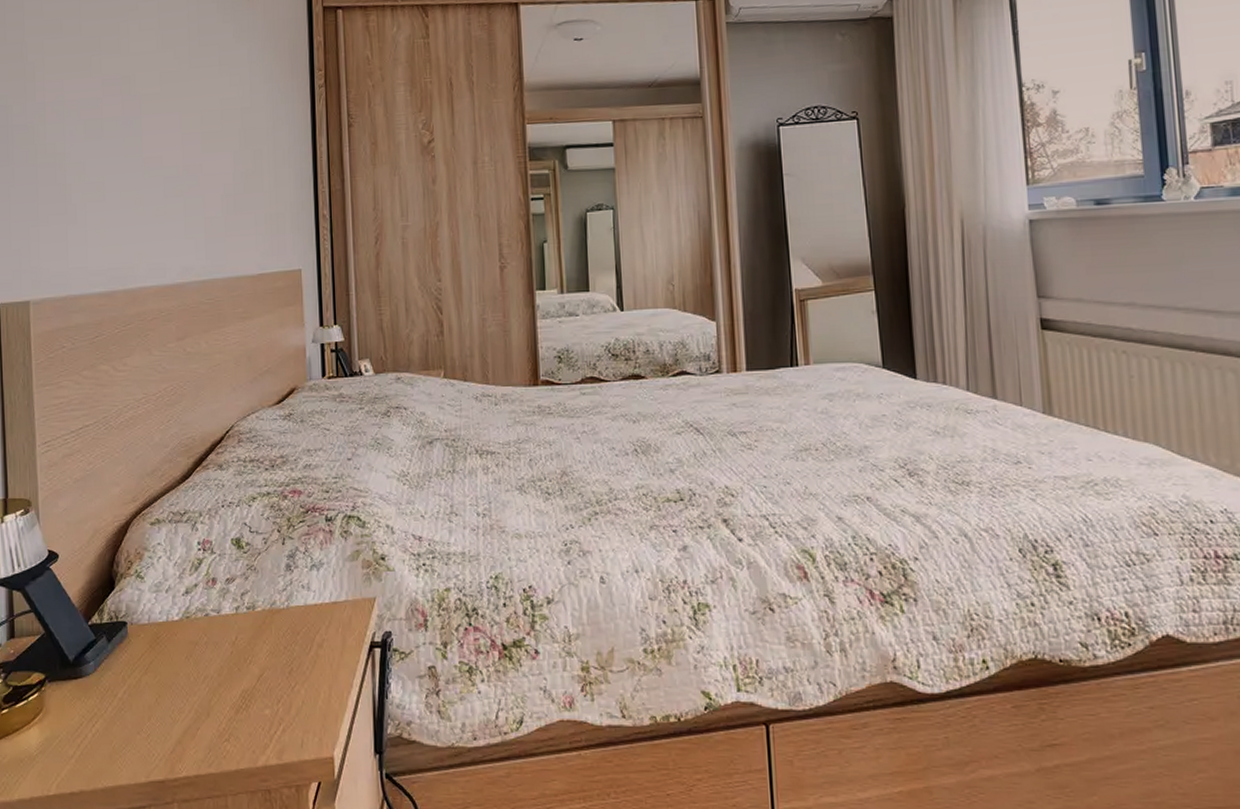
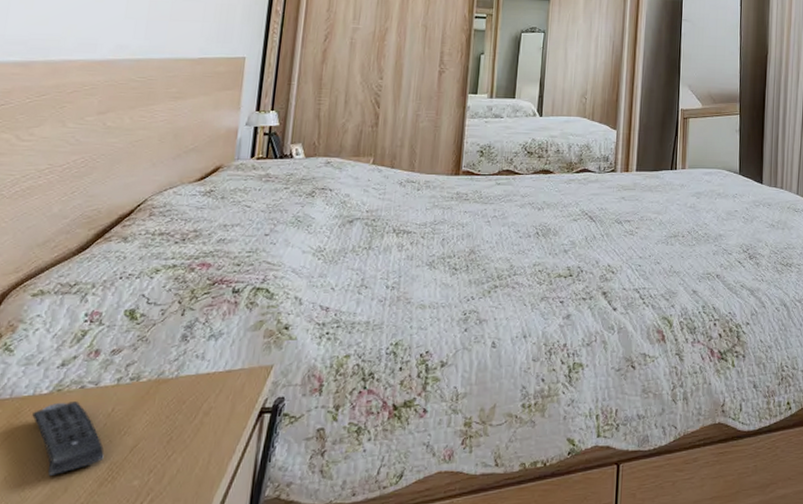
remote control: none [169,629,236,701] -> present [32,401,104,477]

